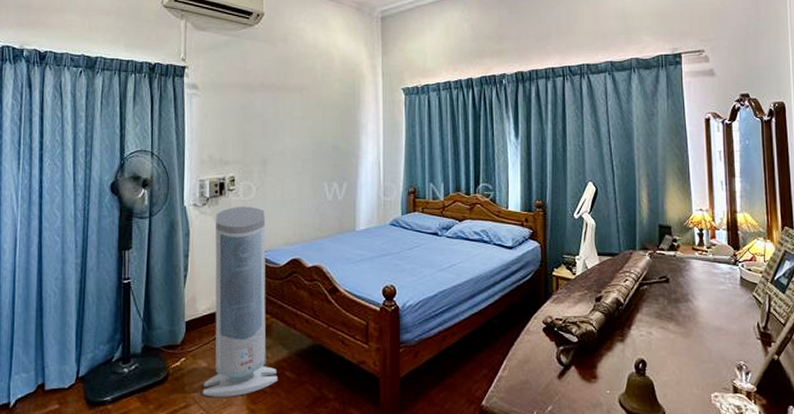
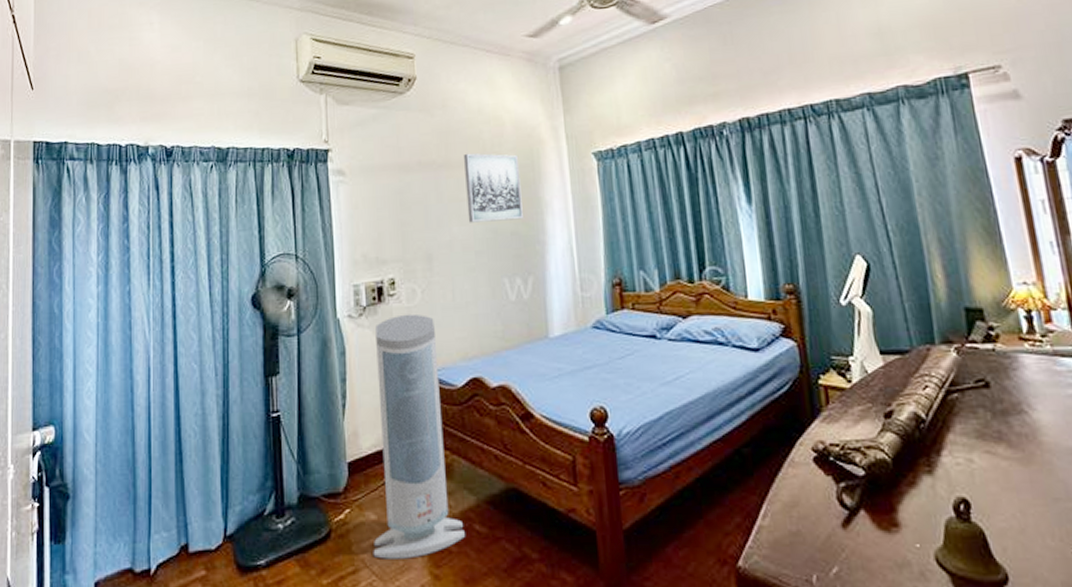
wall art: none [298,80,343,137] -> present [464,153,523,223]

